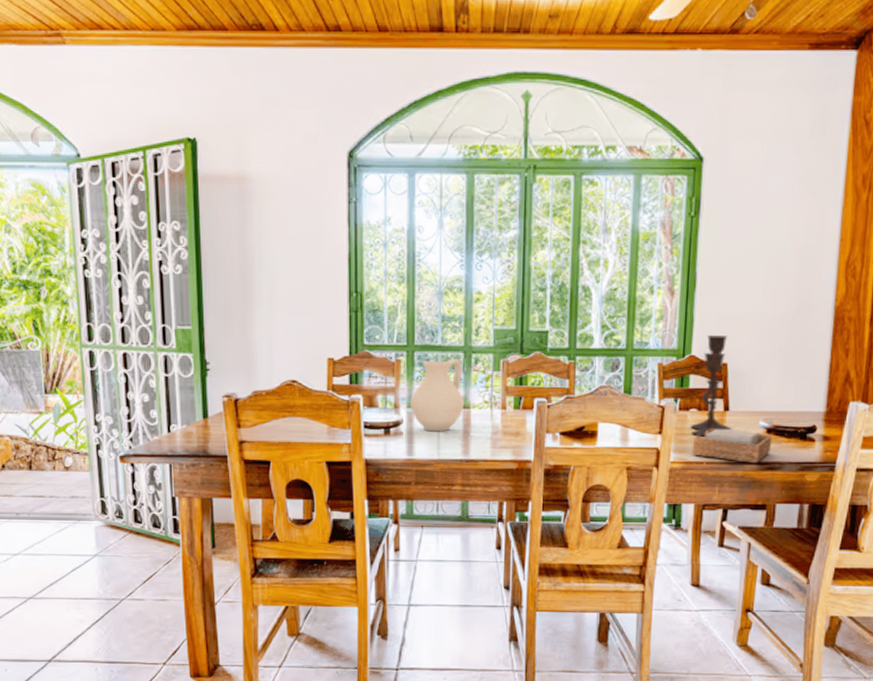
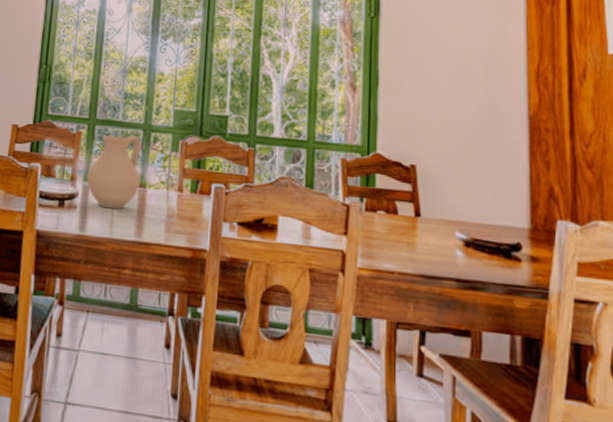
candlestick: present [691,335,731,437] -> none [379,134,424,244]
napkin holder: present [692,428,773,464] -> none [381,234,472,281]

